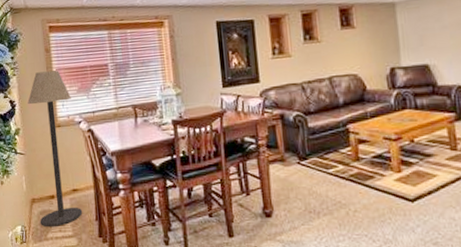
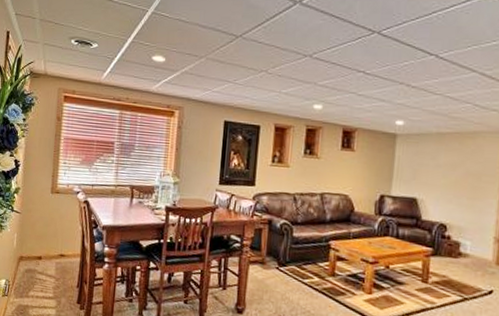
floor lamp: present [27,70,83,228] -> none [24,138,74,287]

